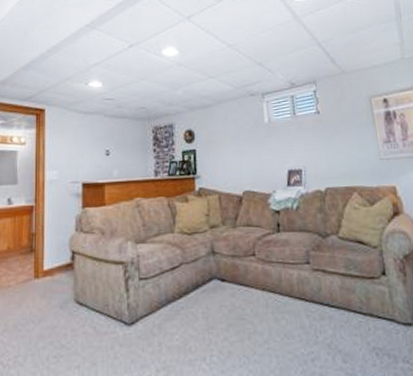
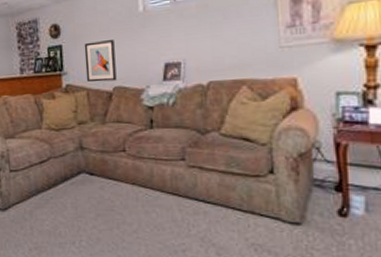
wall art: none [216,147,246,186] -> present [84,40,117,83]

